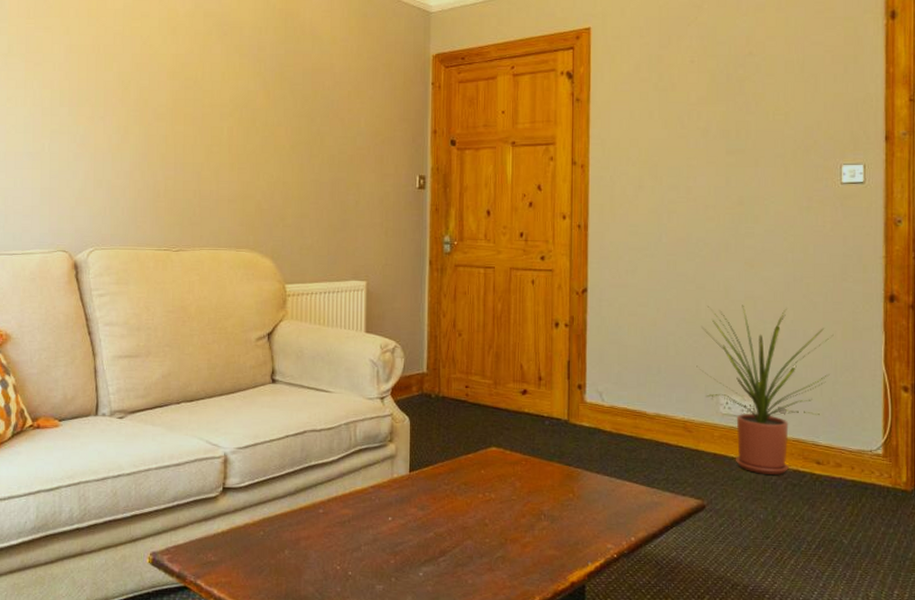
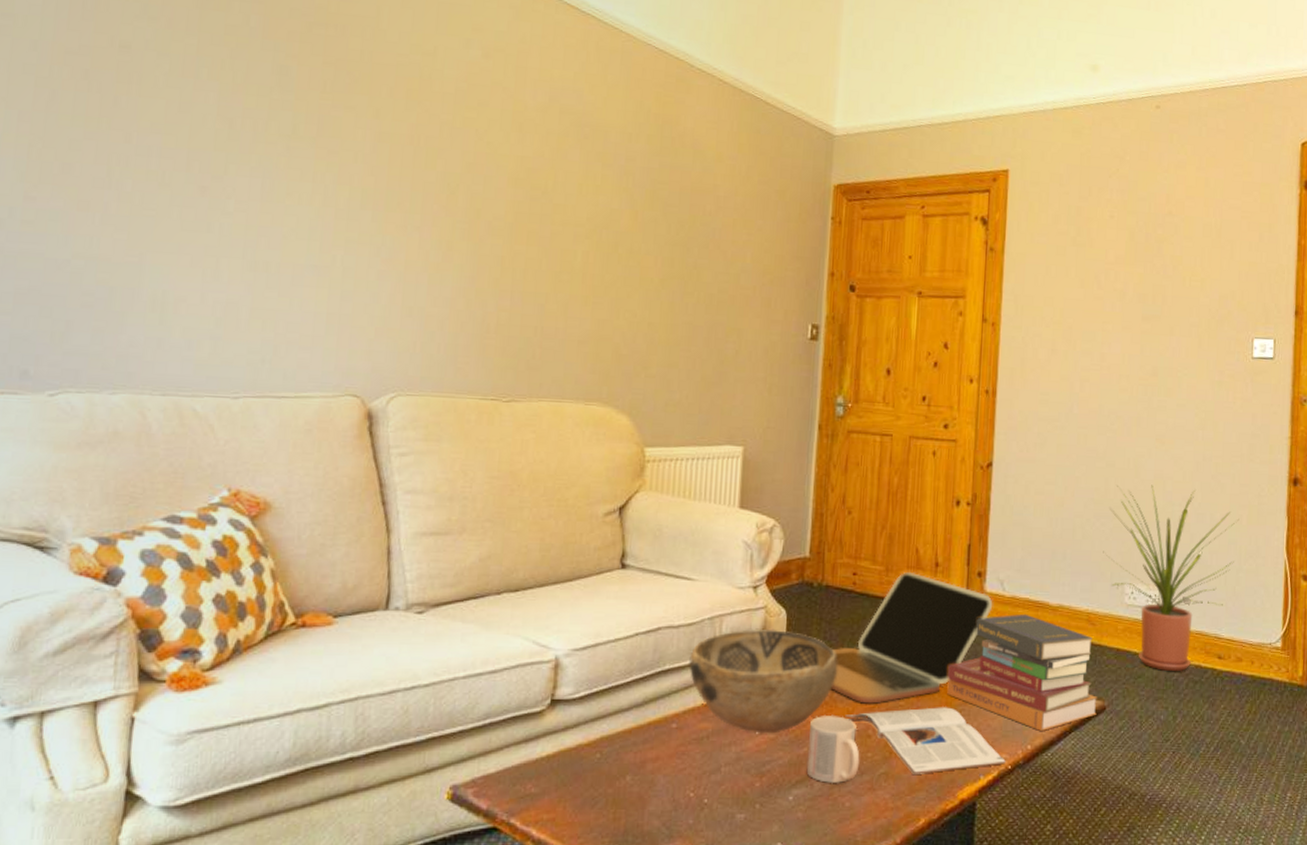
decorative bowl: none [330,432,455,520] -> present [689,628,837,734]
mug: none [433,505,479,564] -> present [806,714,860,784]
laptop: none [450,385,593,497] -> present [830,573,993,704]
magazine: none [464,501,611,560] -> present [845,707,1006,776]
books: none [554,421,697,525] -> present [947,614,1097,731]

